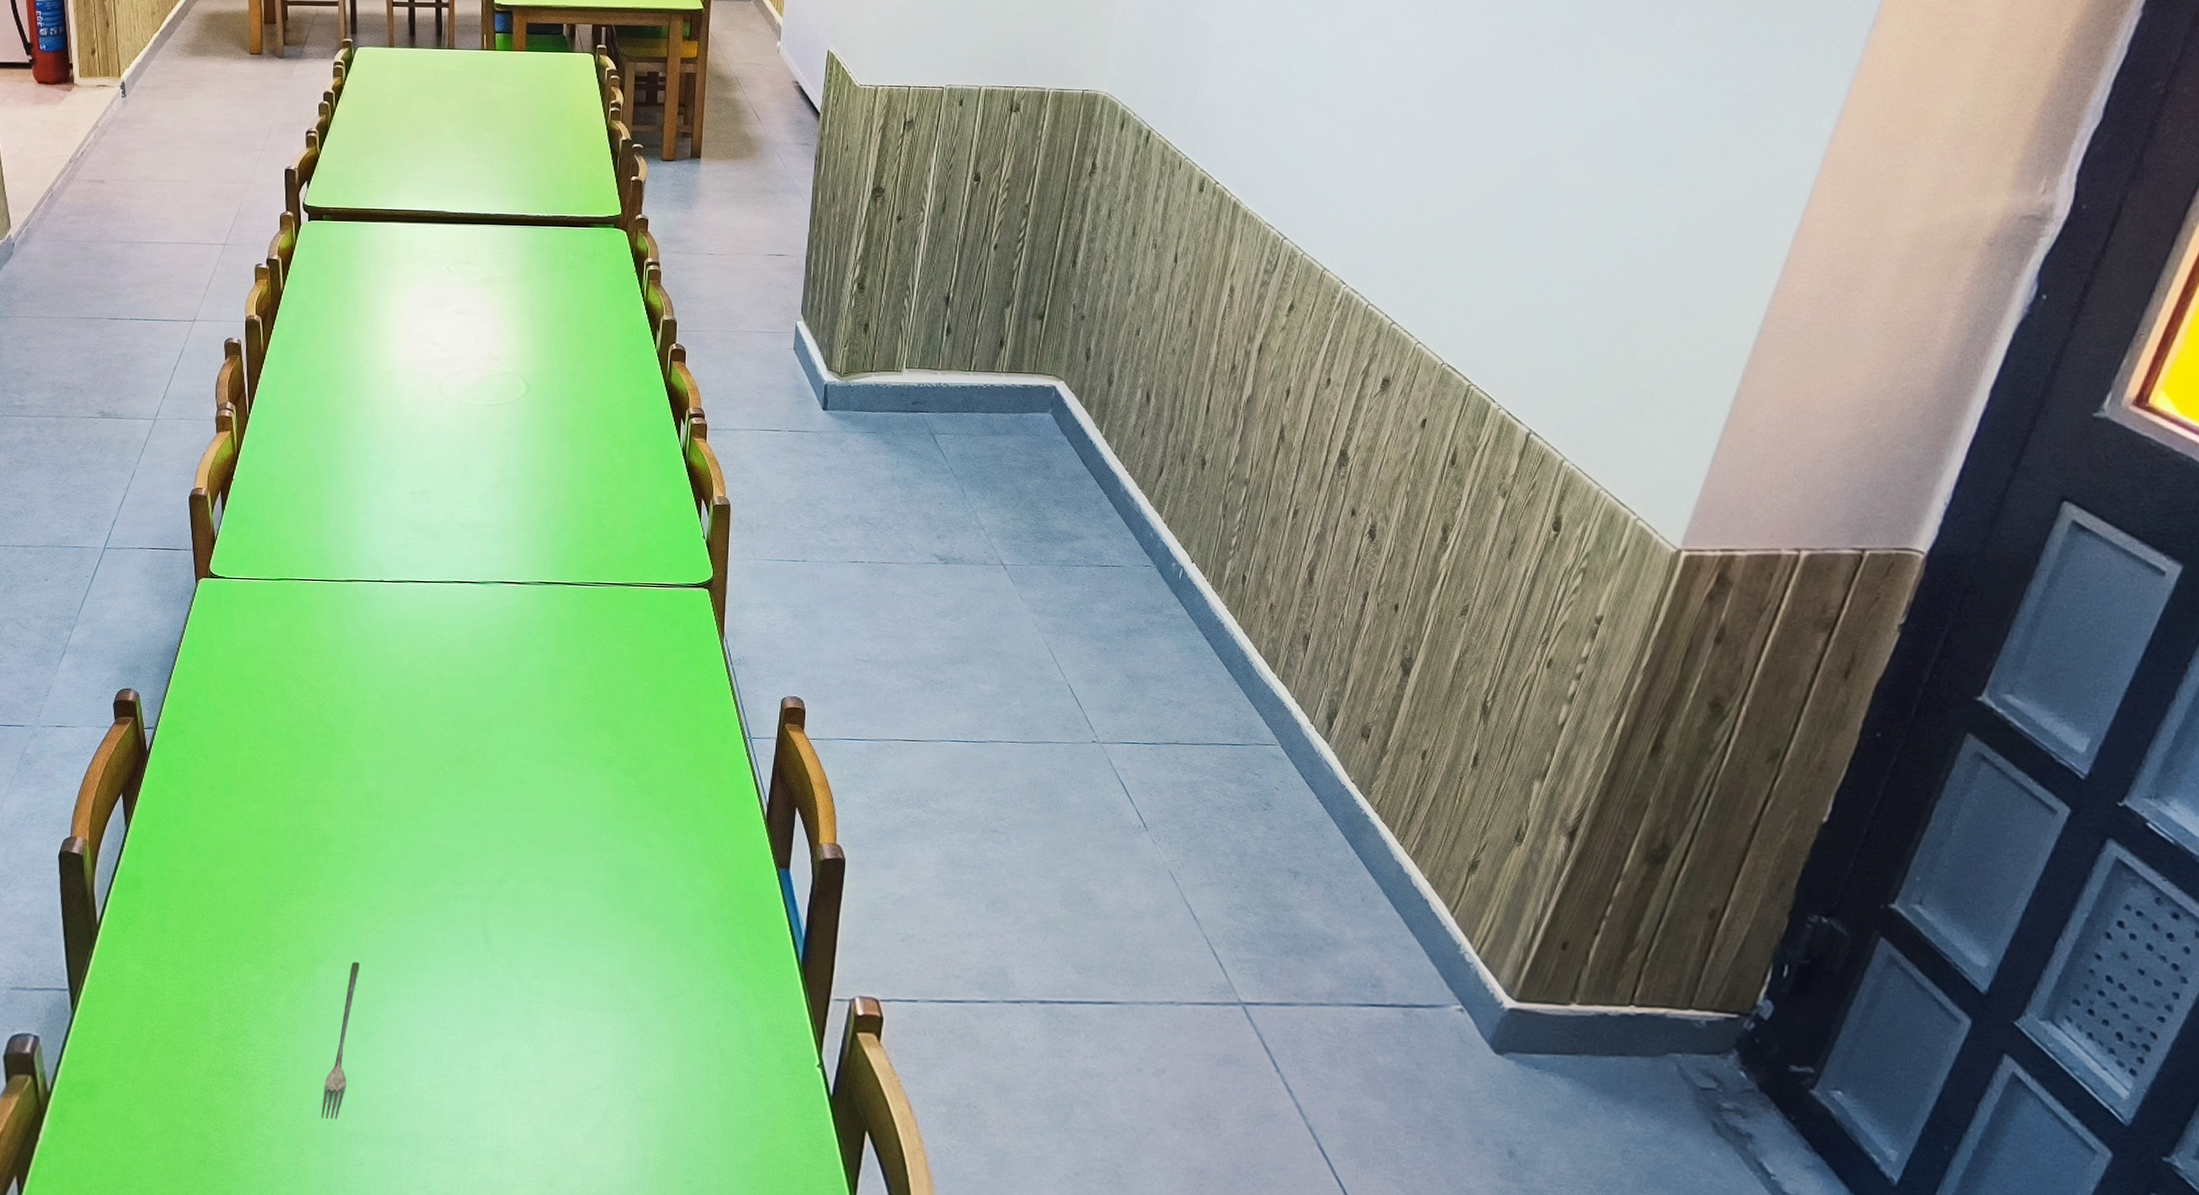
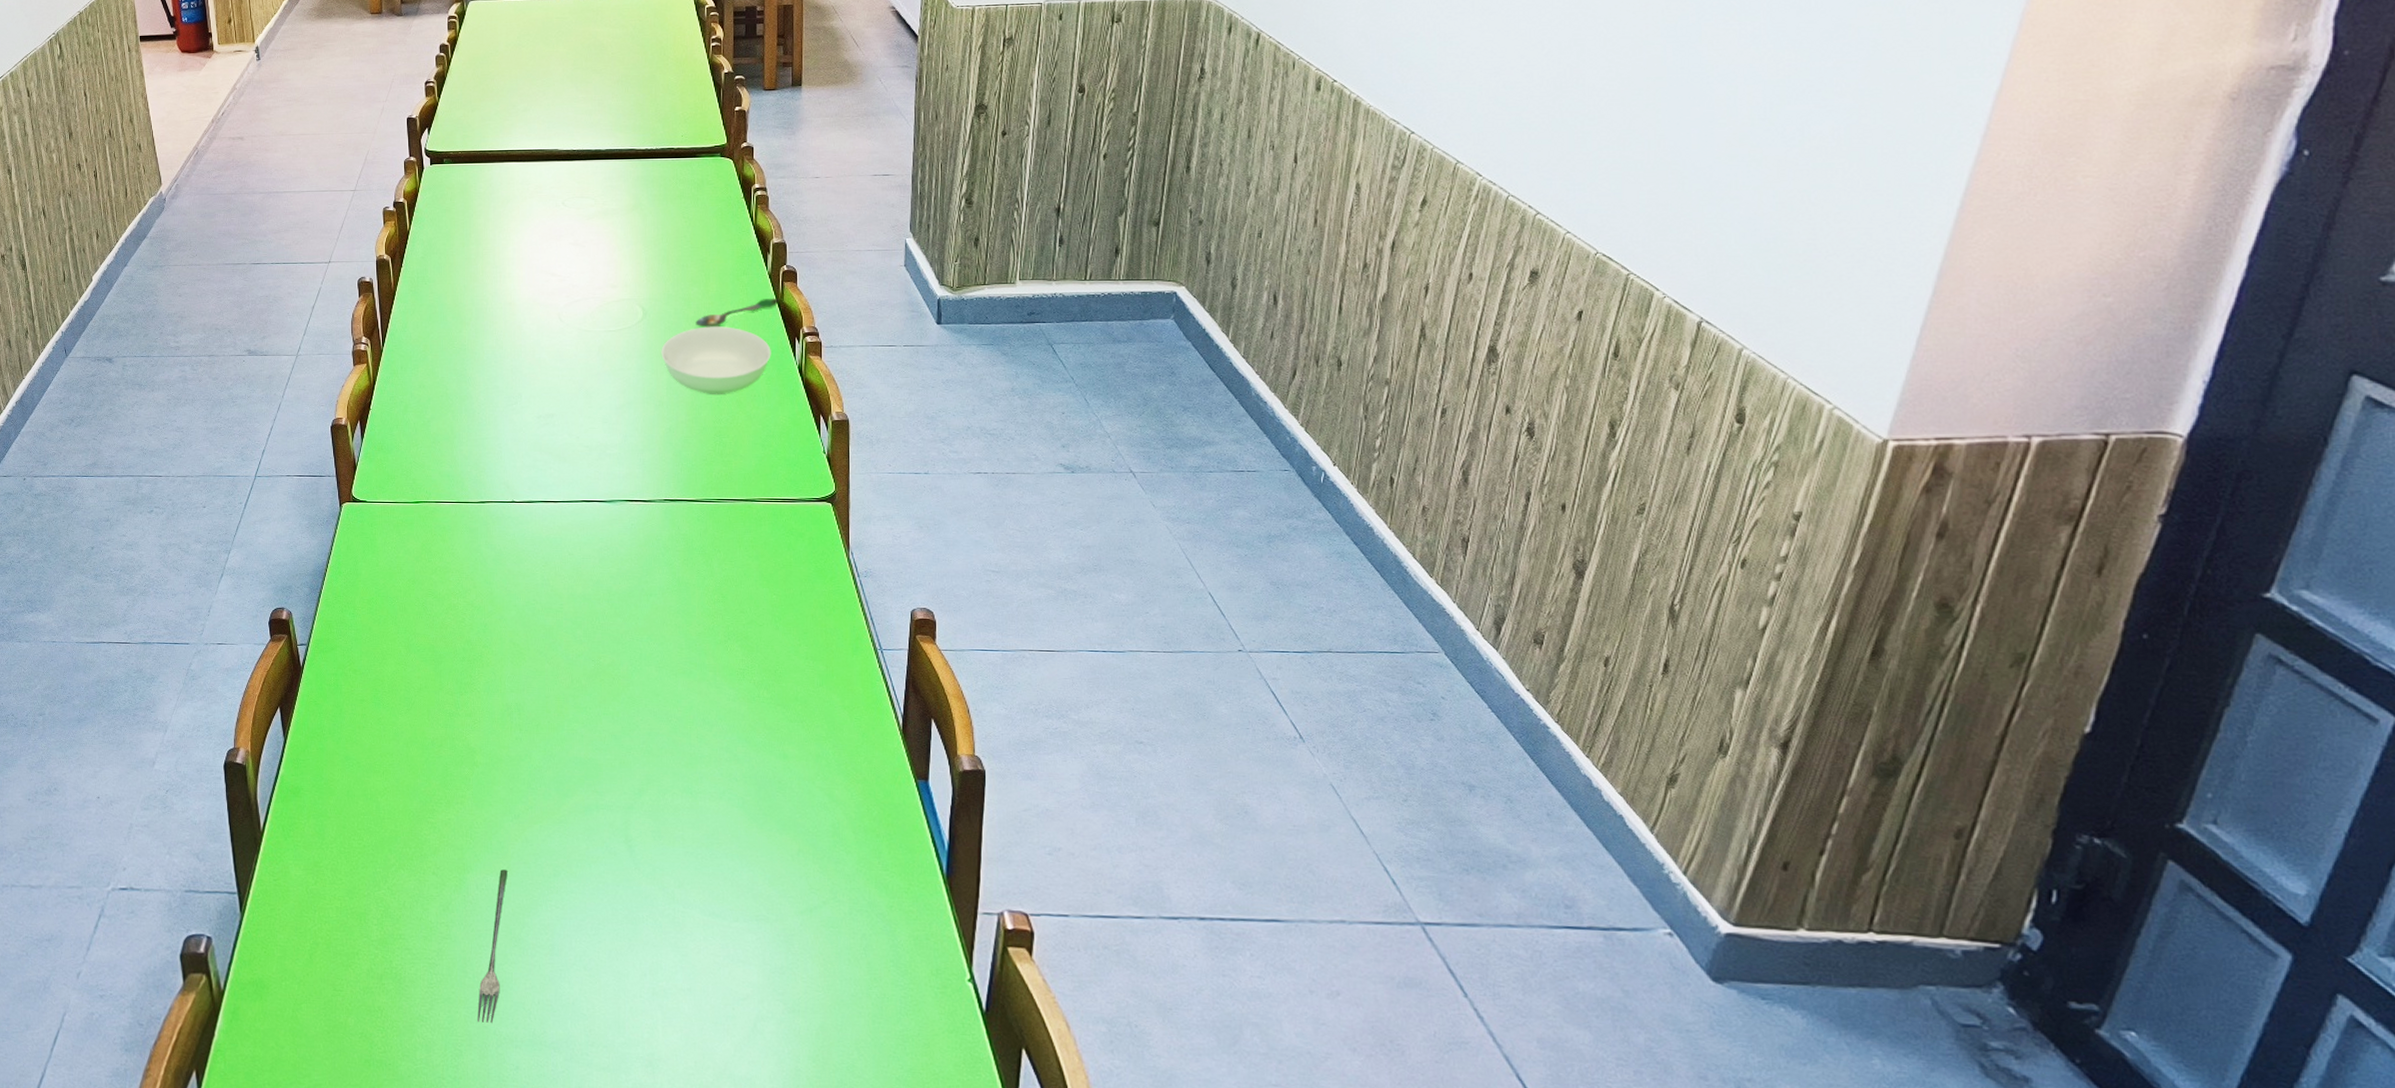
bowl: none [543,404,656,475] -> present [661,326,771,394]
spoon: none [580,377,666,406] -> present [695,298,779,328]

